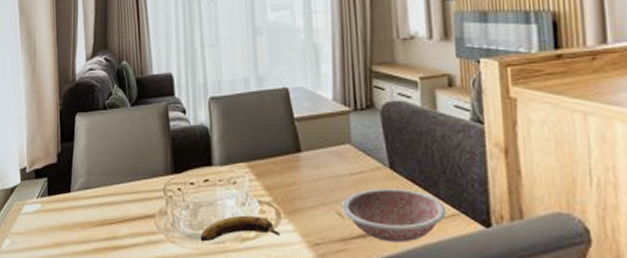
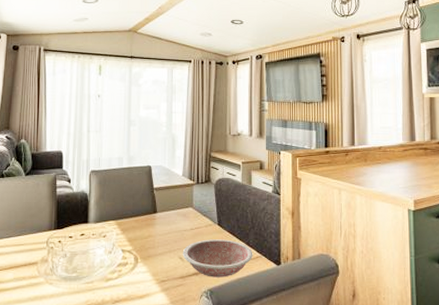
banana: present [200,215,279,242] -> none [73,261,136,283]

